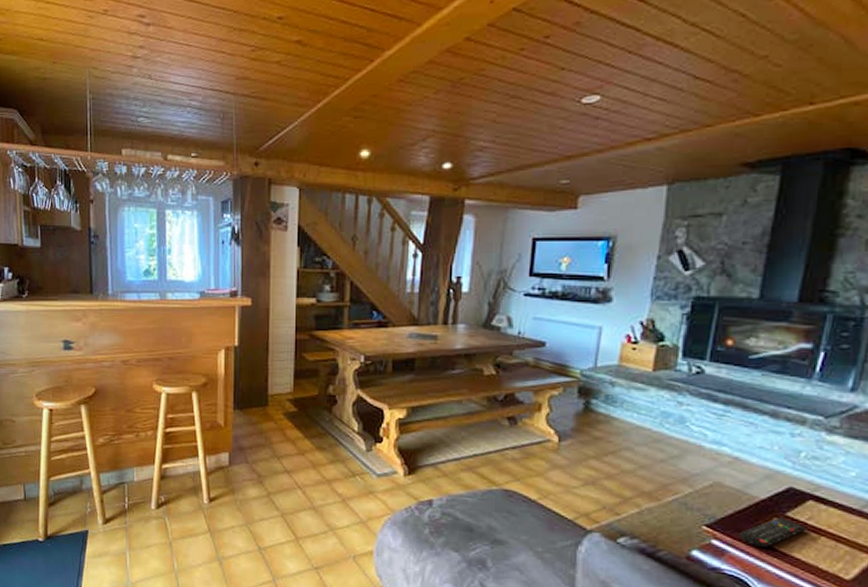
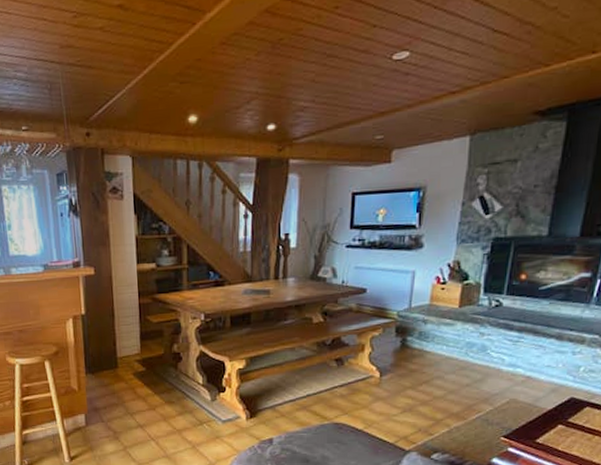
remote control: present [738,517,807,547] -> none [530,423,585,449]

